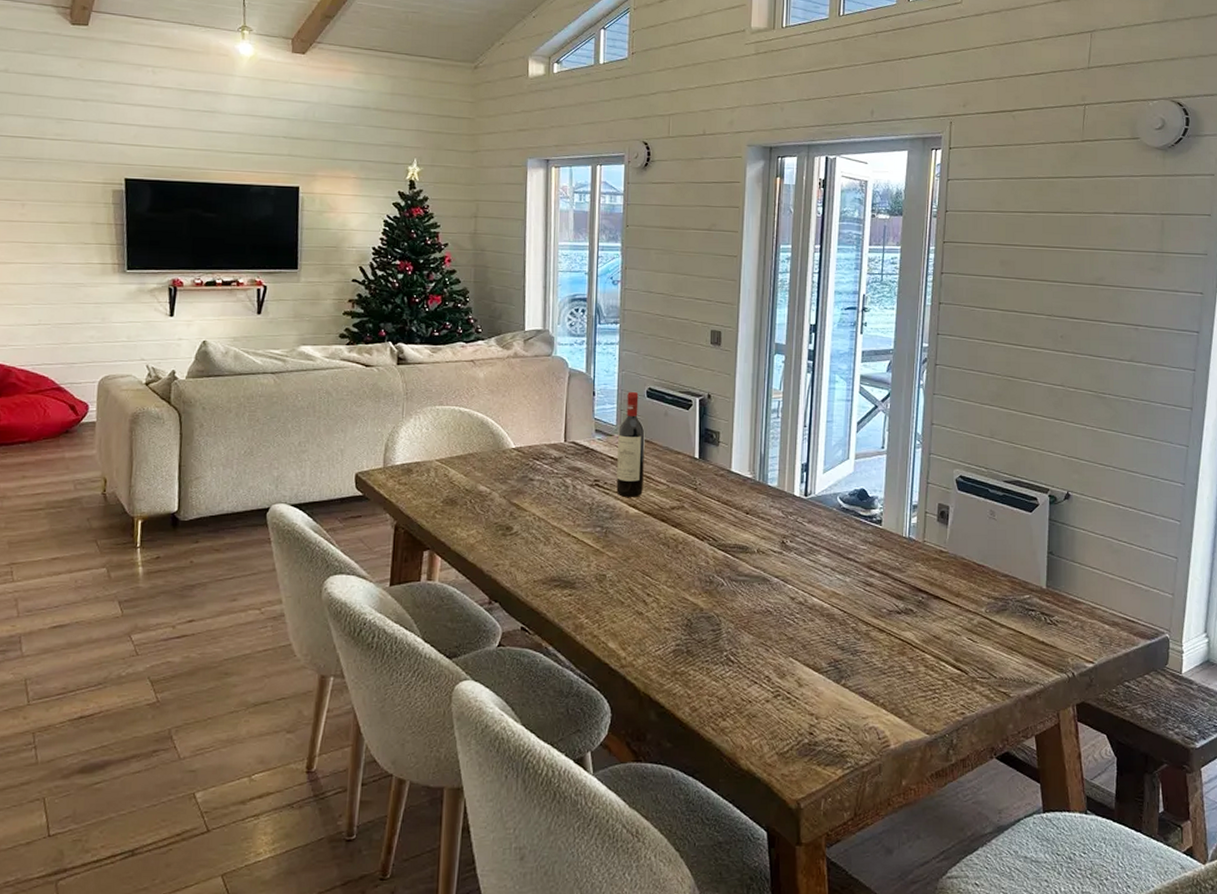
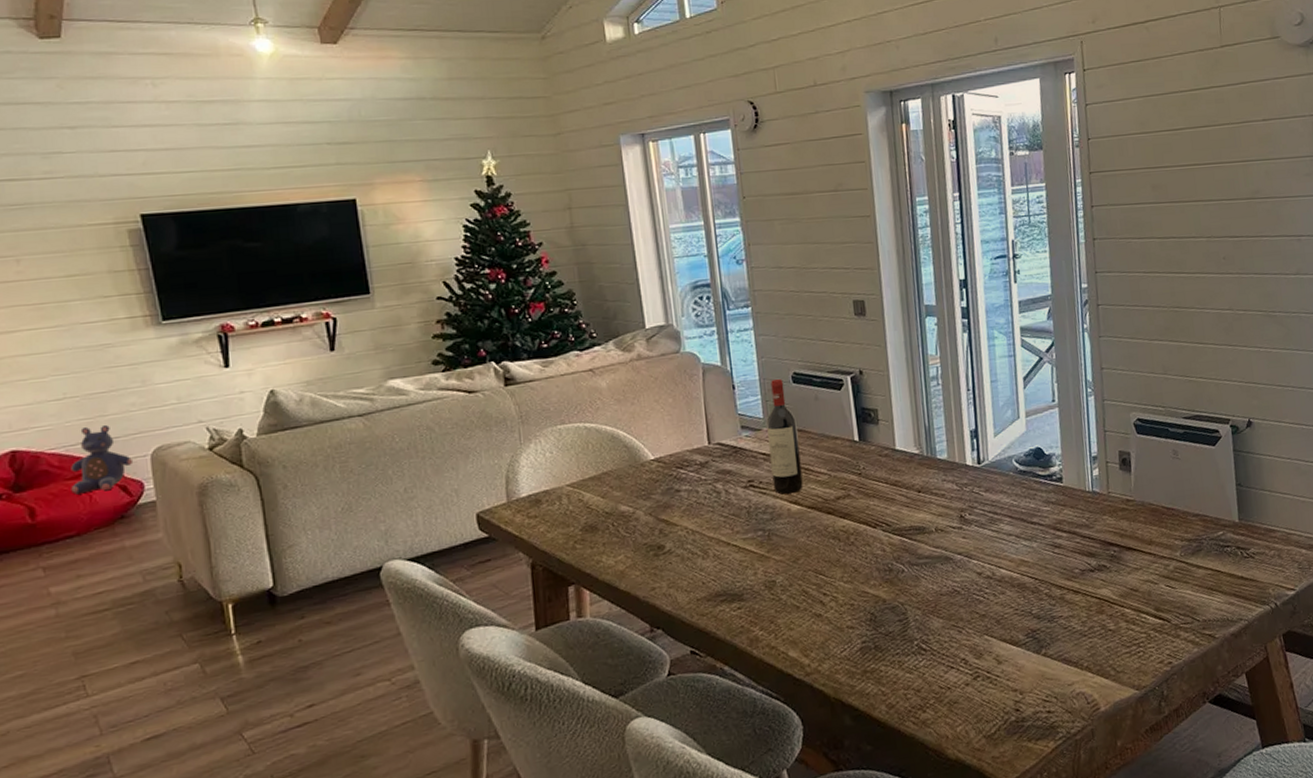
teddy bear: none [31,351,84,408] -> present [71,424,134,495]

